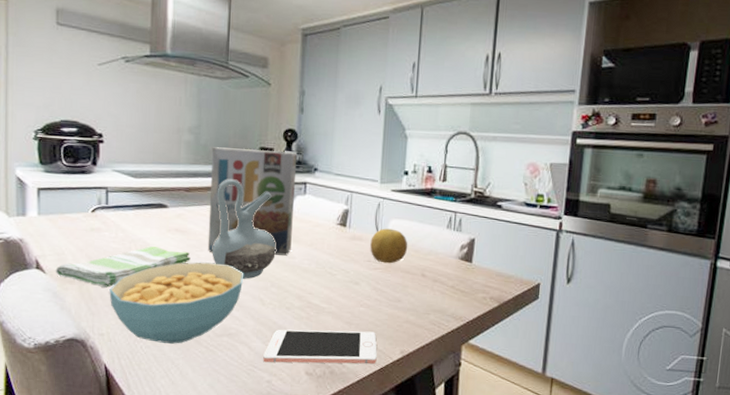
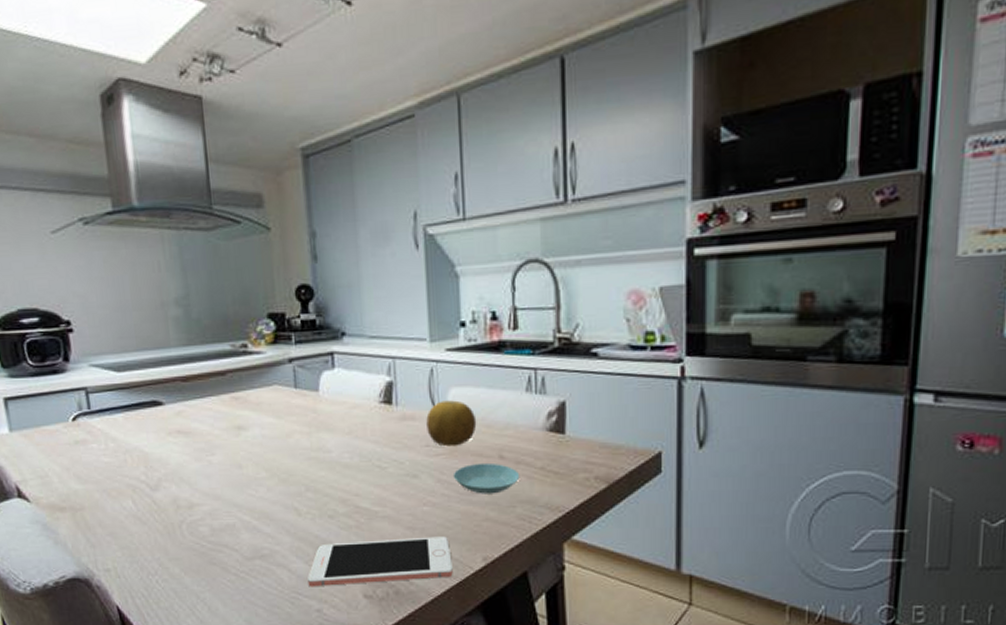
dish towel: present [55,246,191,288] -> none [40,455,201,512]
cereal bowl: present [109,262,244,344] -> none [108,468,270,574]
cereal box: present [207,147,298,256] -> none [207,315,325,455]
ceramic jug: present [212,179,276,279] -> none [221,359,306,485]
saucer: none [385,278,436,303] -> present [453,462,520,494]

